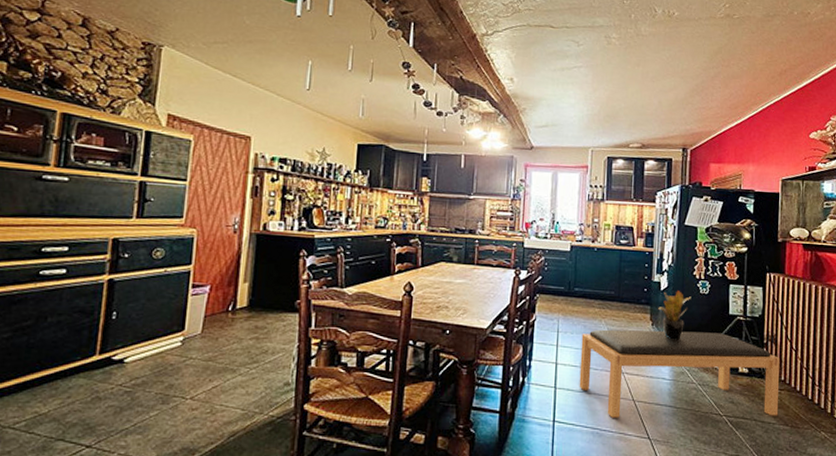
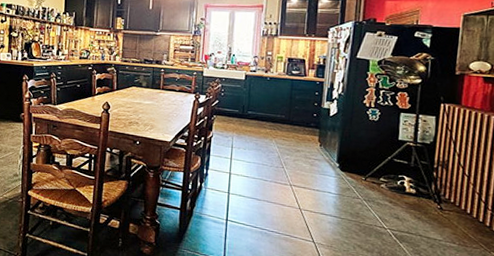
bench: present [579,329,780,418] -> none [250,147,451,234]
potted plant: present [658,289,690,340] -> none [327,116,359,160]

